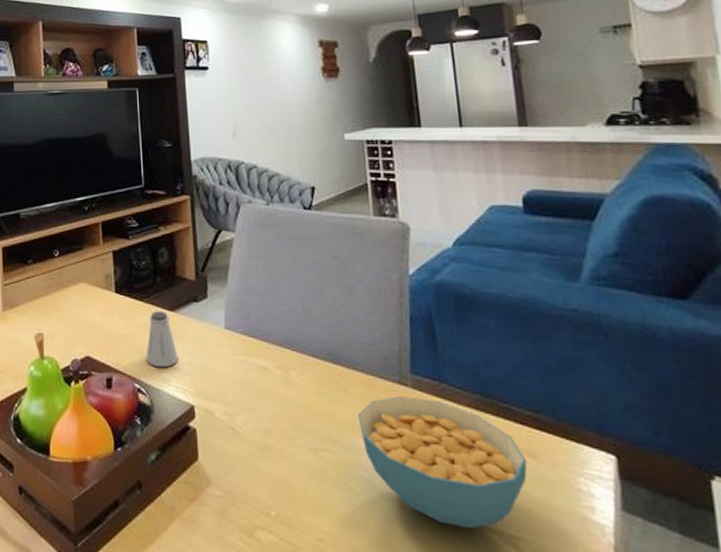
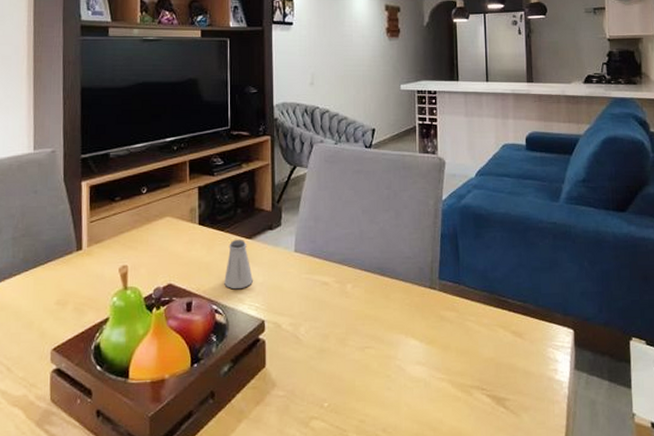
cereal bowl: present [357,396,527,529] -> none [397,298,515,397]

